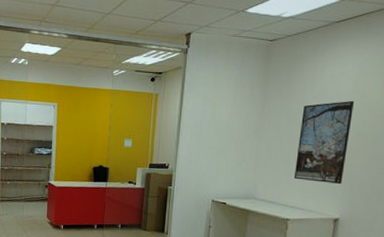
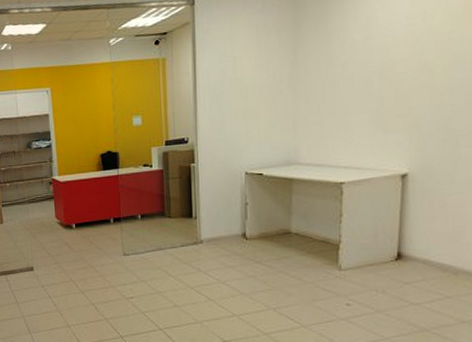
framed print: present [294,100,355,184] -> none [344,26,413,134]

